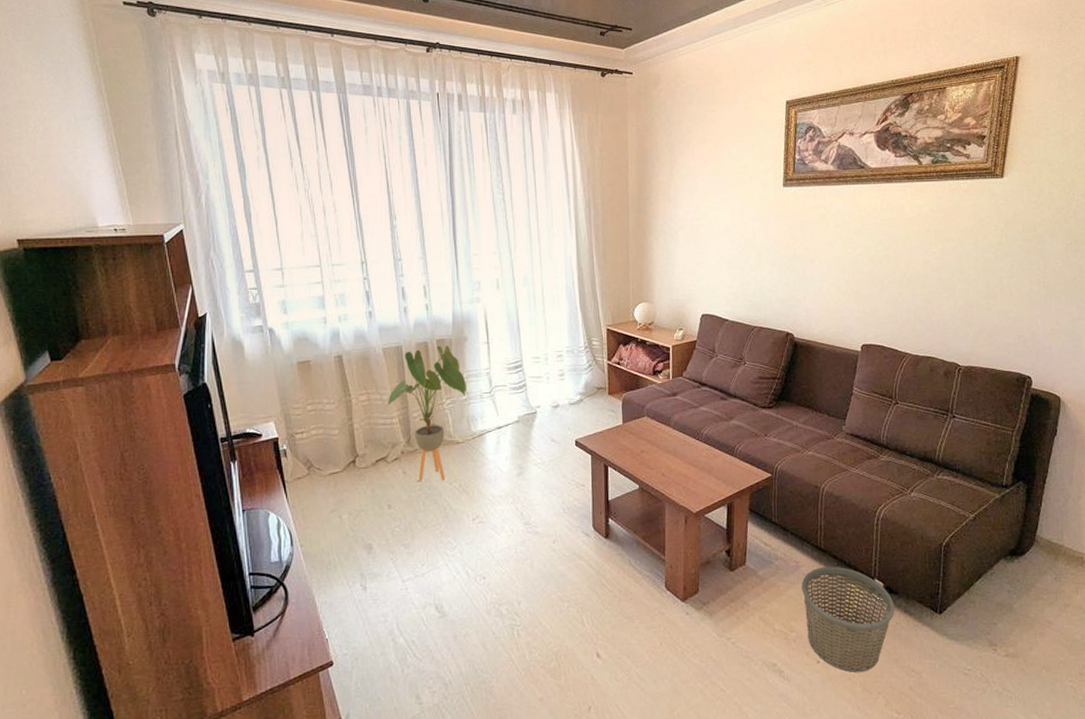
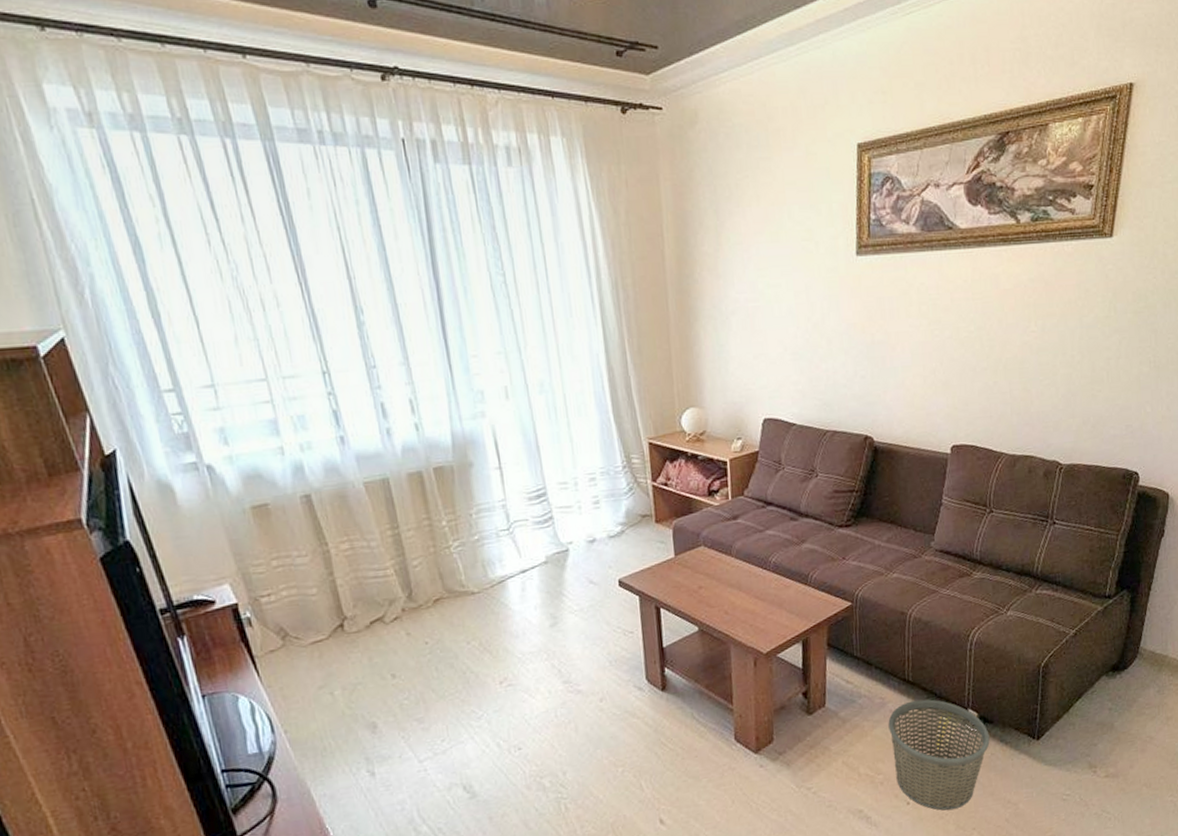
house plant: present [386,345,469,481] -> none [375,474,482,643]

